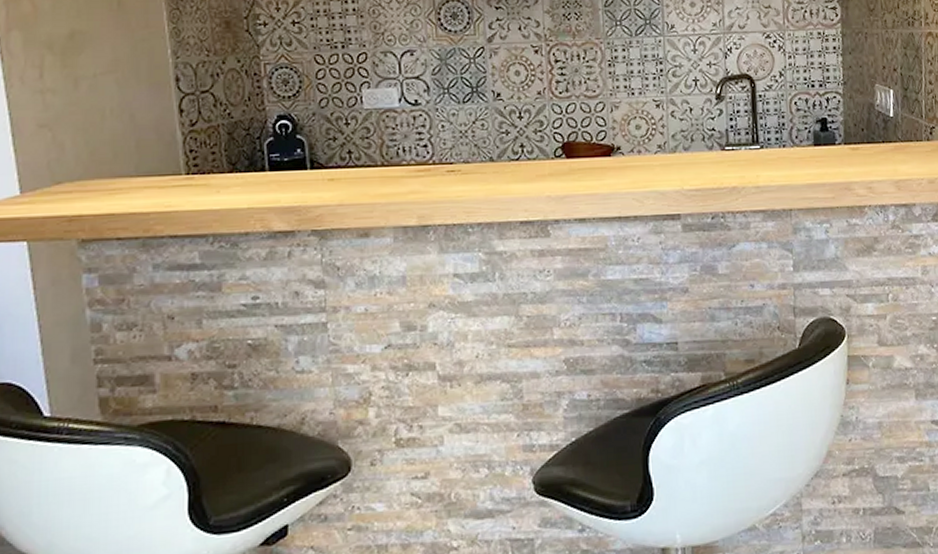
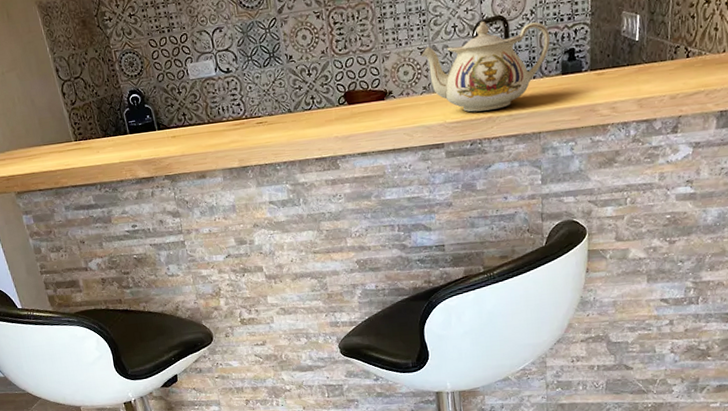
teapot: none [656,77,801,180] -> present [420,21,551,112]

